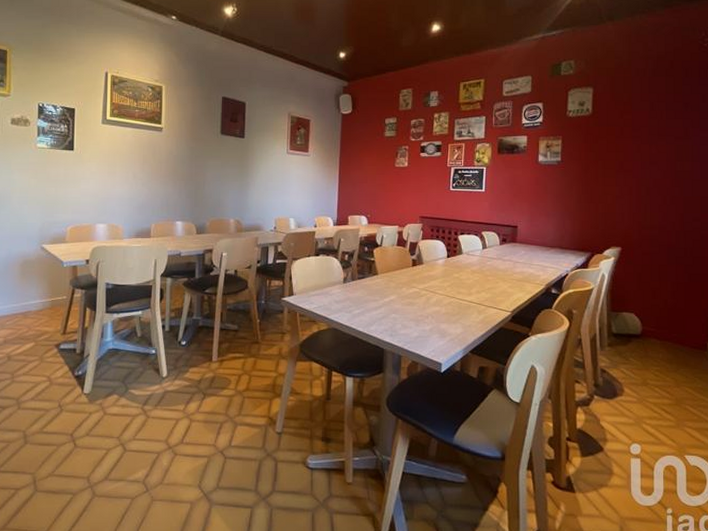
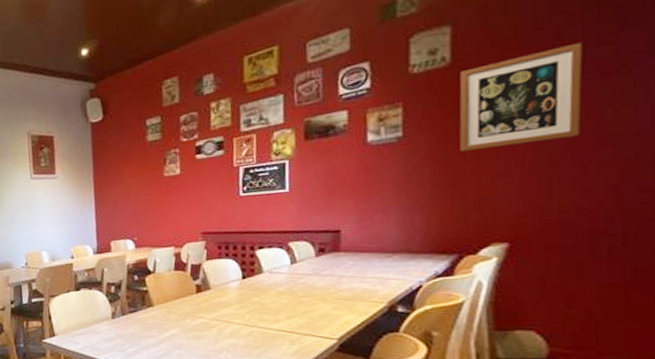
wall art: none [595,114,666,178] -> present [459,42,583,152]

